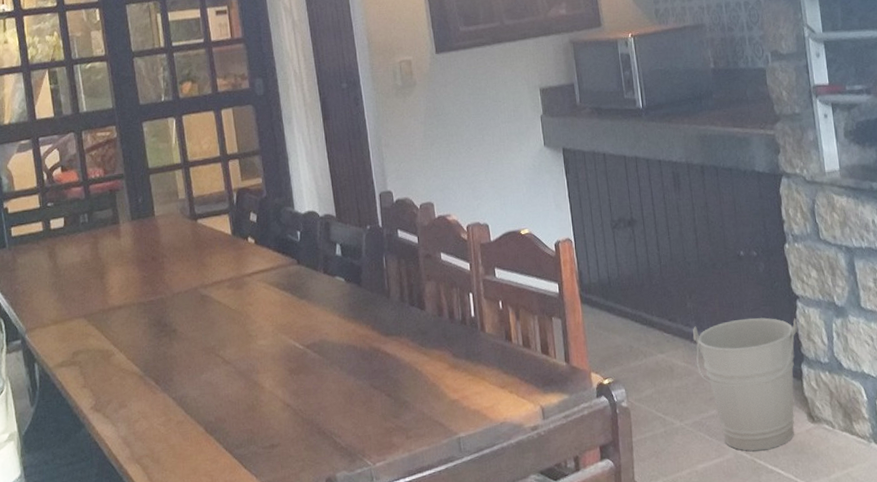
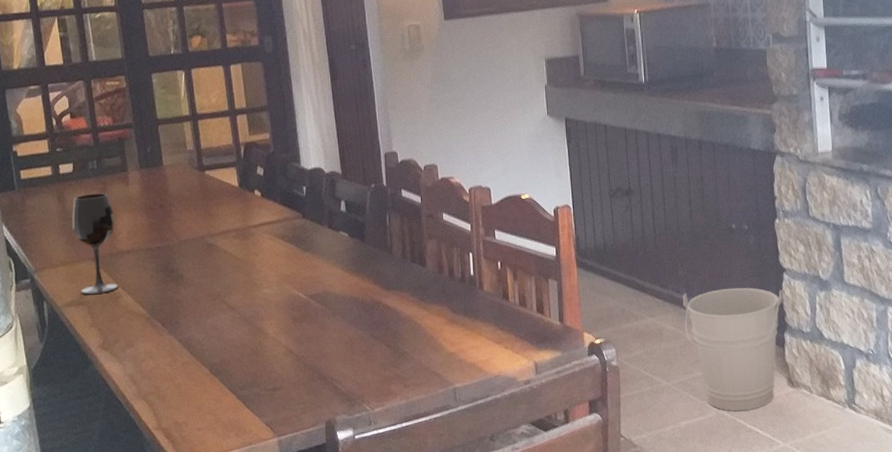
wine glass: none [63,247,111,355] -> present [72,193,119,295]

